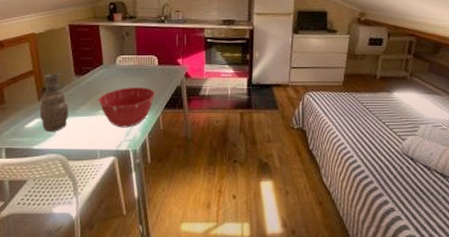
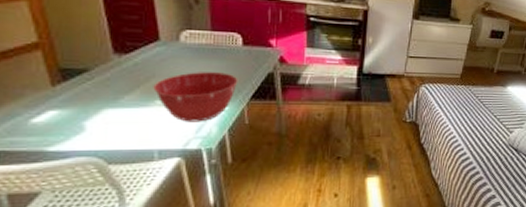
vase: present [39,72,69,131] -> none [54,47,106,128]

